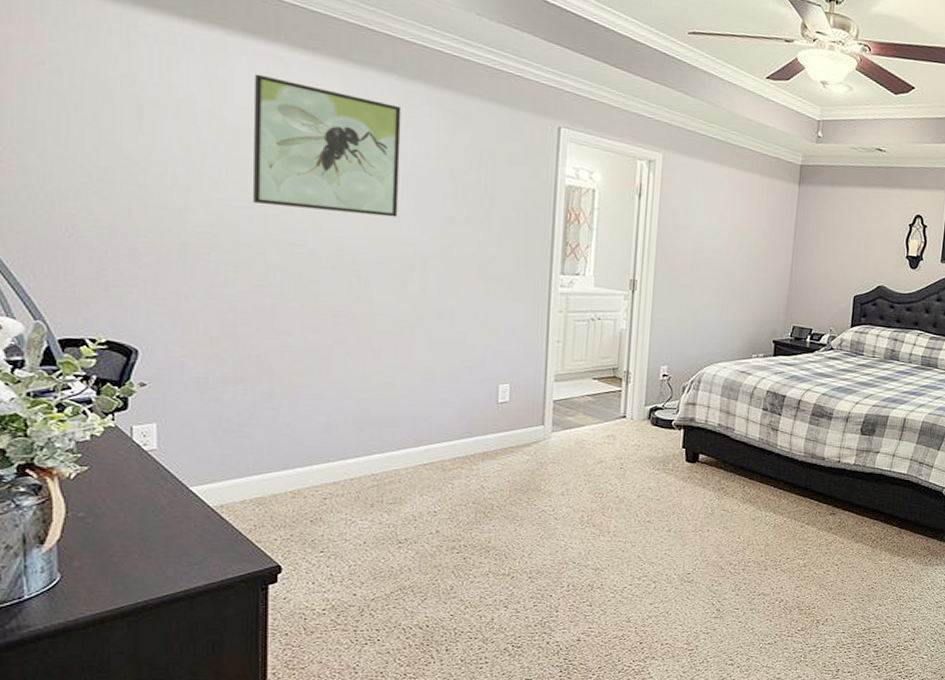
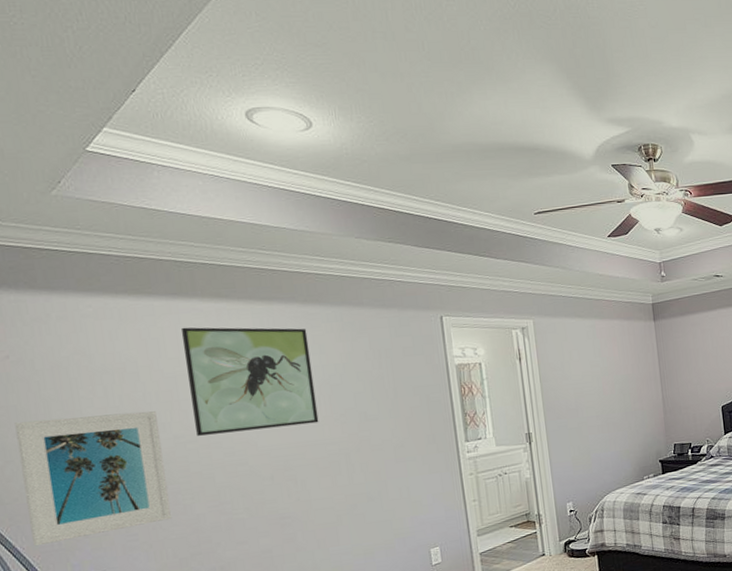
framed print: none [40,141,211,291] -> present [15,411,173,547]

